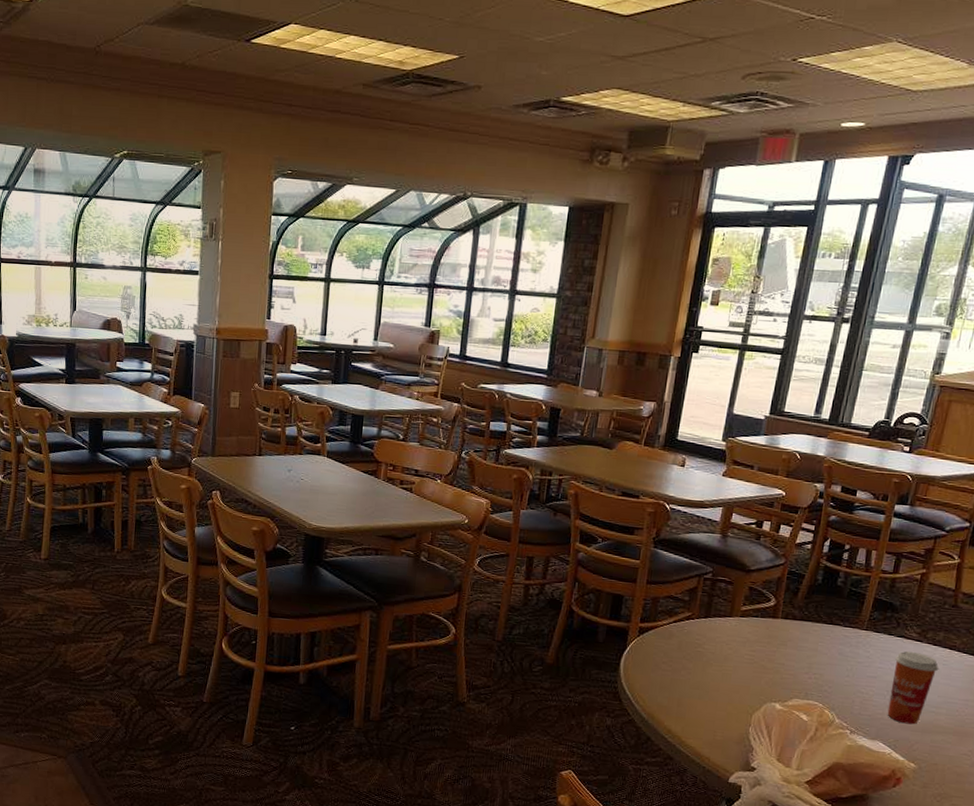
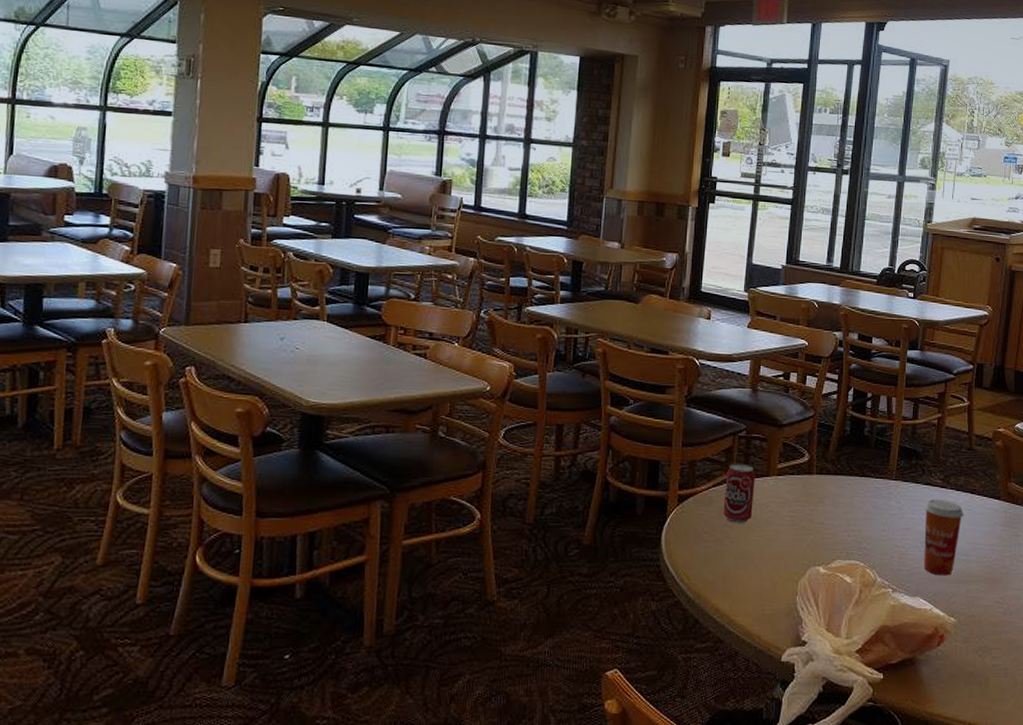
beverage can: none [682,602,718,657] -> present [723,463,756,523]

